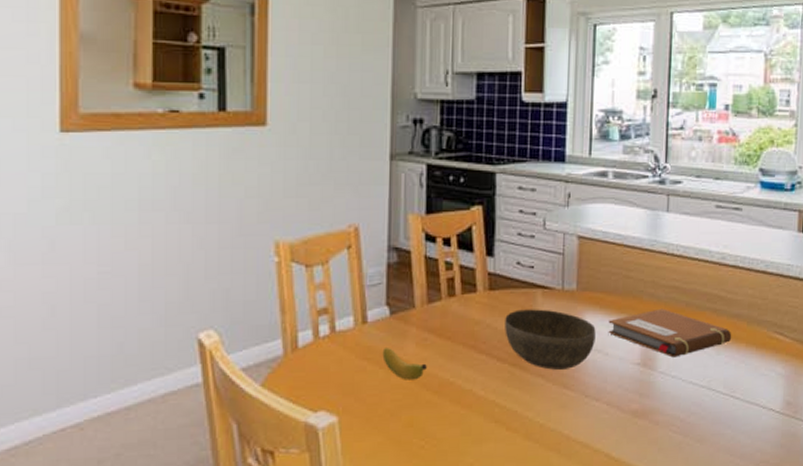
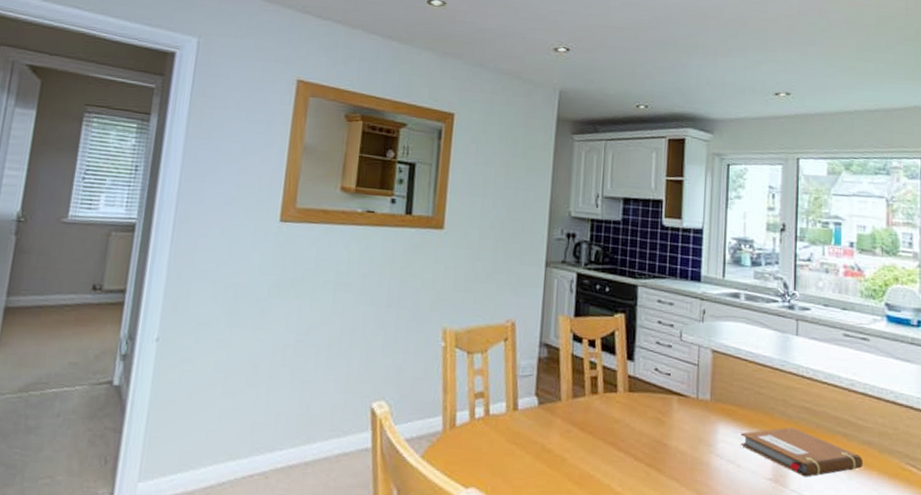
banana: present [382,346,427,380] -> none [529,434,569,469]
bowl: present [505,309,596,370] -> none [642,413,729,476]

